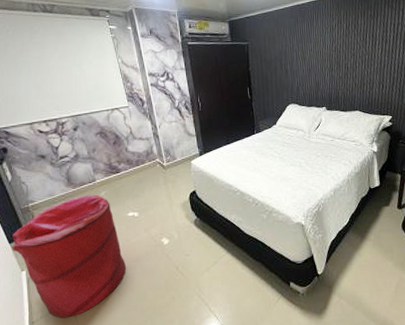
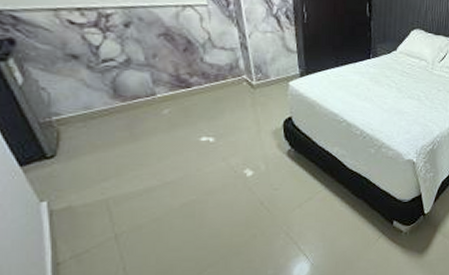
laundry hamper: present [12,194,127,318] -> none [24,111,196,258]

